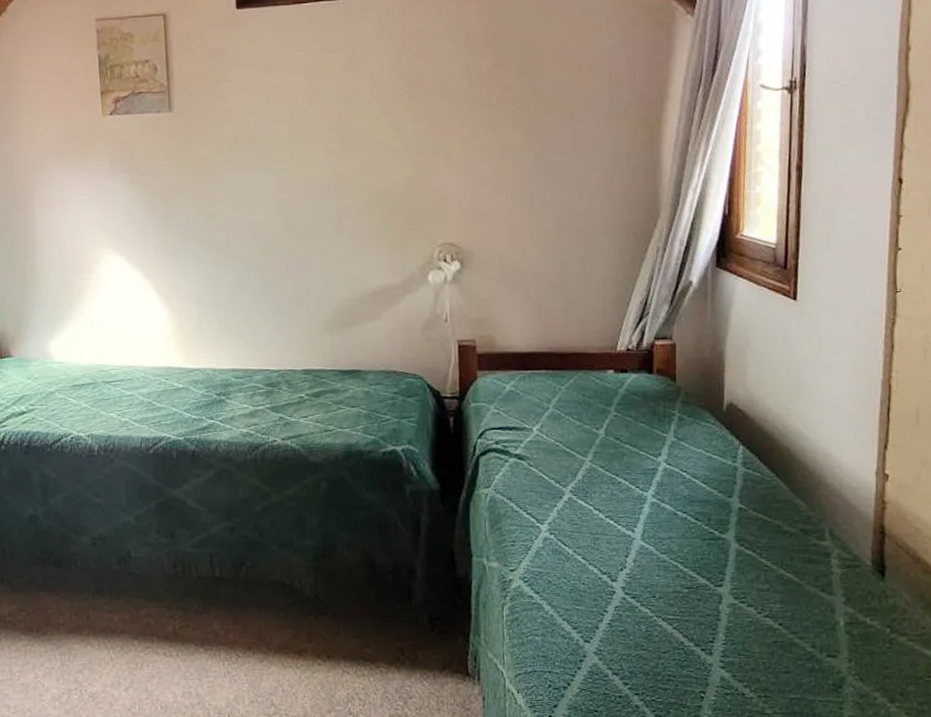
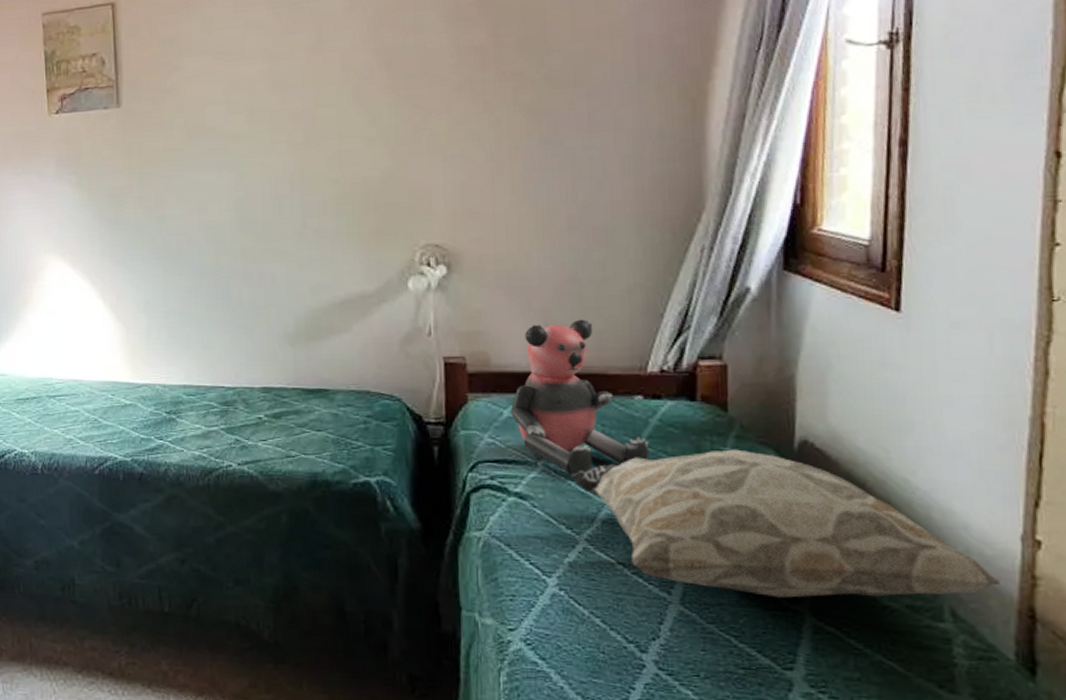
bear: none [512,307,619,437] -> present [511,319,650,474]
decorative pillow: none [559,412,863,530] -> present [571,449,1001,598]

